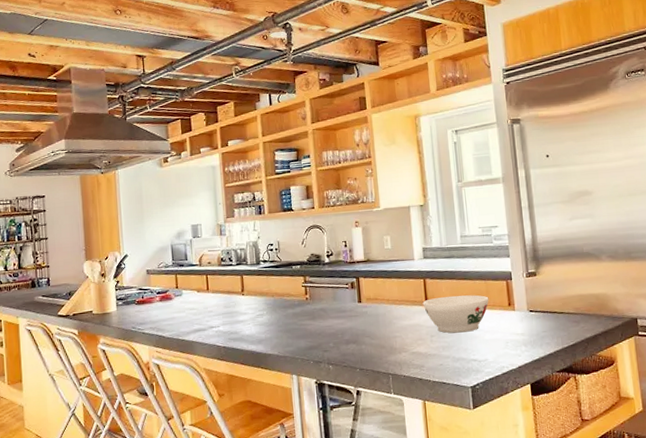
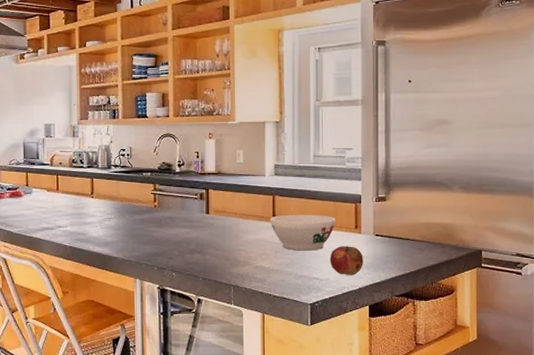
fruit: none [486,324,521,355] -> present [330,246,363,276]

